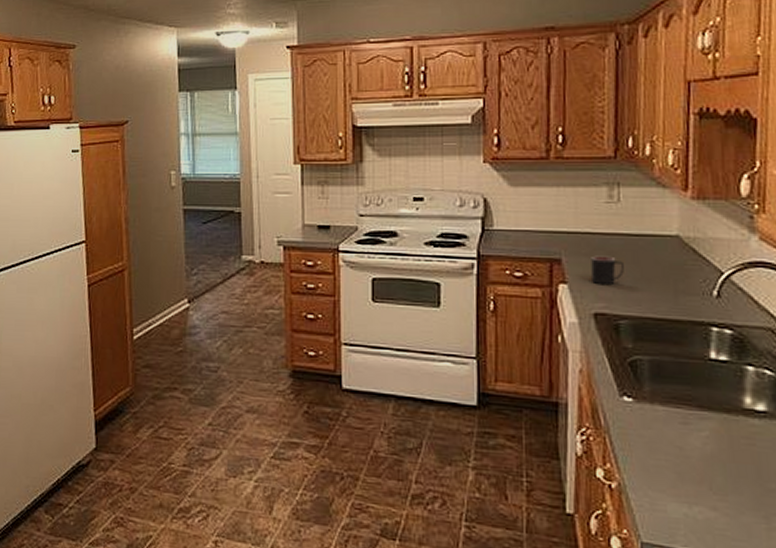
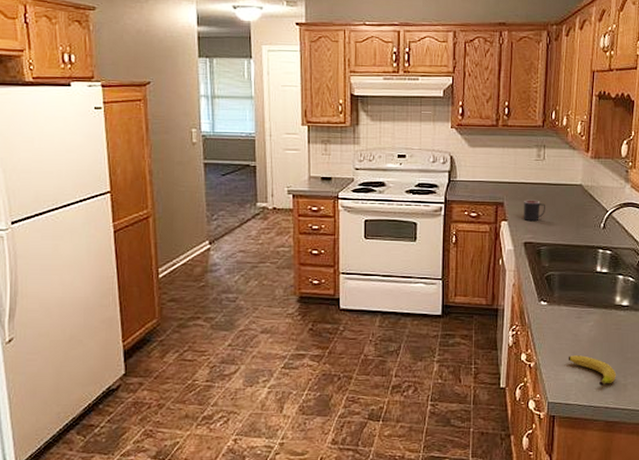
fruit: none [669,477,753,528] -> present [568,355,617,386]

